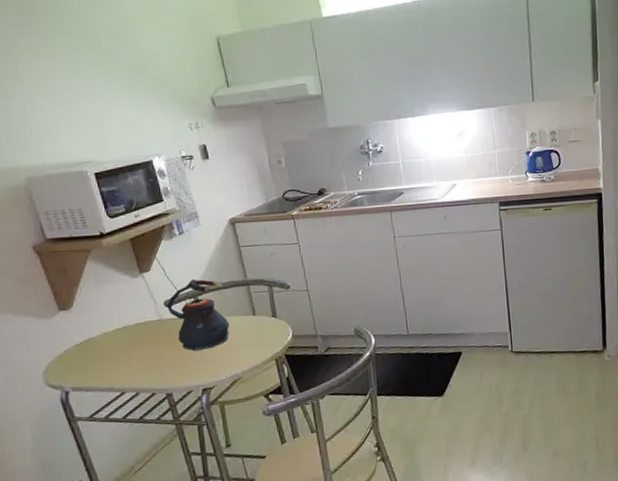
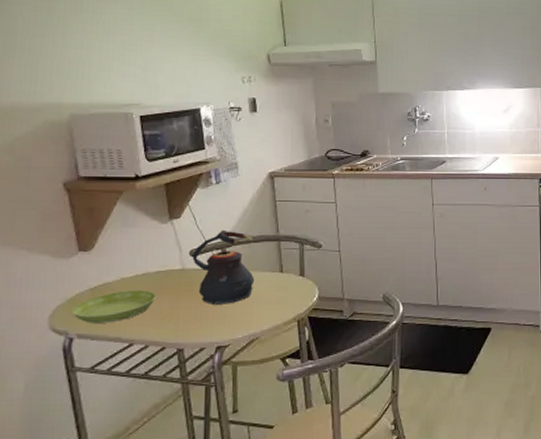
saucer: none [62,342,139,377] -> present [71,290,156,323]

